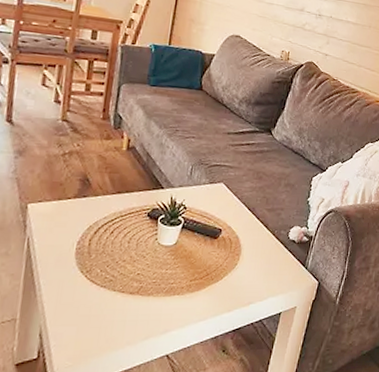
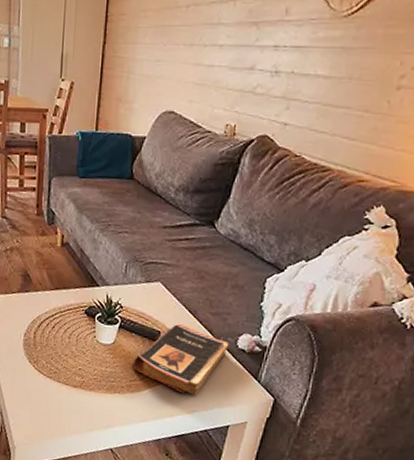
book: none [193,220,283,287] -> present [132,323,230,395]

